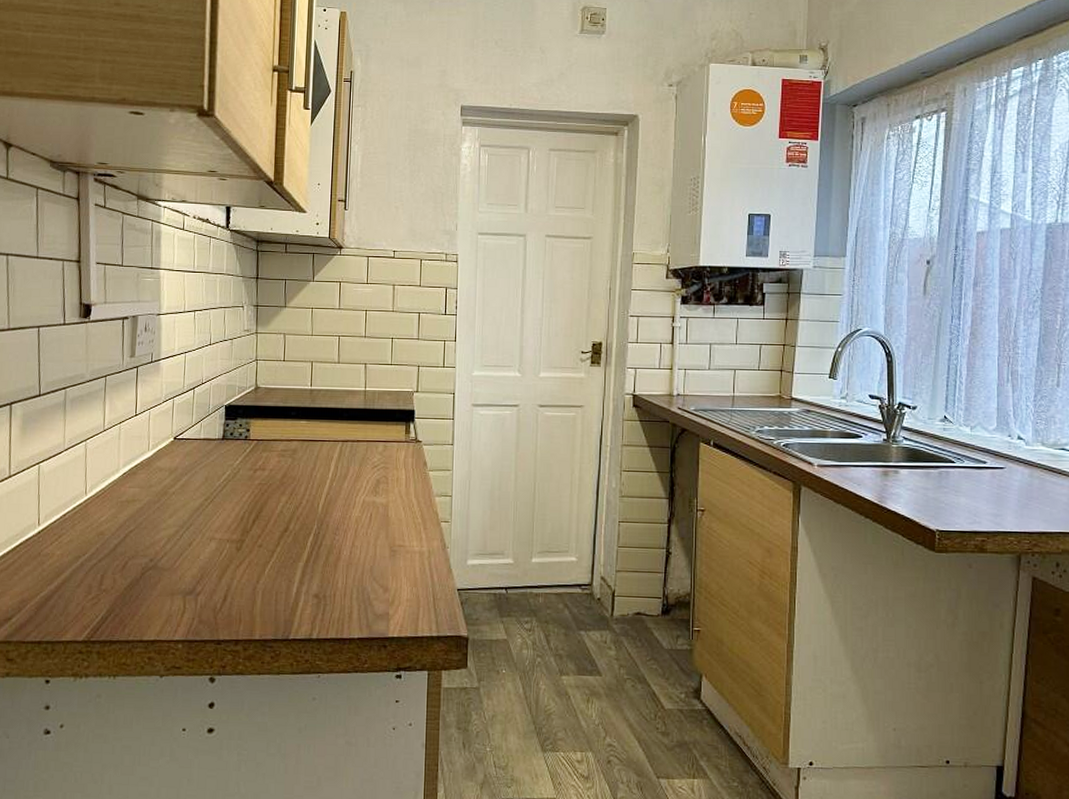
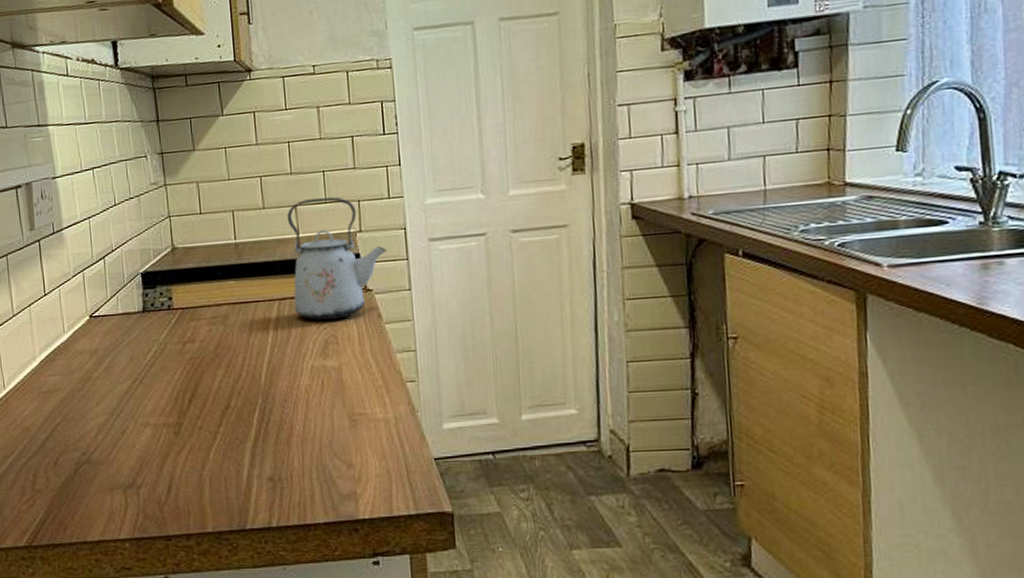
kettle: none [354,360,437,463] -> present [287,197,387,321]

